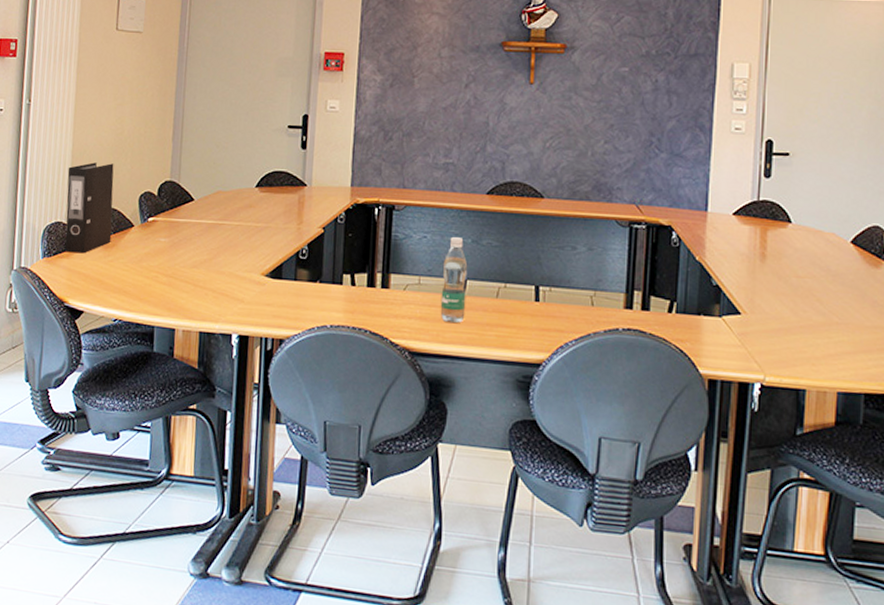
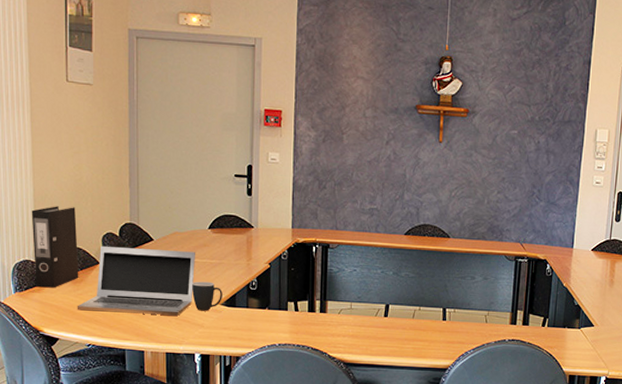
laptop: none [105,206,239,288] -> present [77,245,195,316]
mug: none [233,248,268,284] -> present [192,281,222,311]
bottle: present [440,237,468,324] -> none [368,270,390,340]

